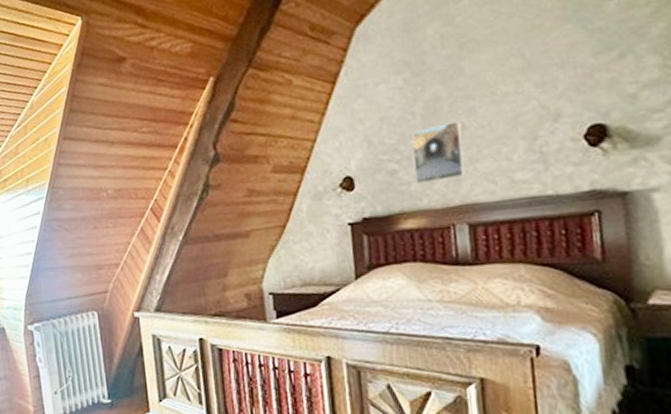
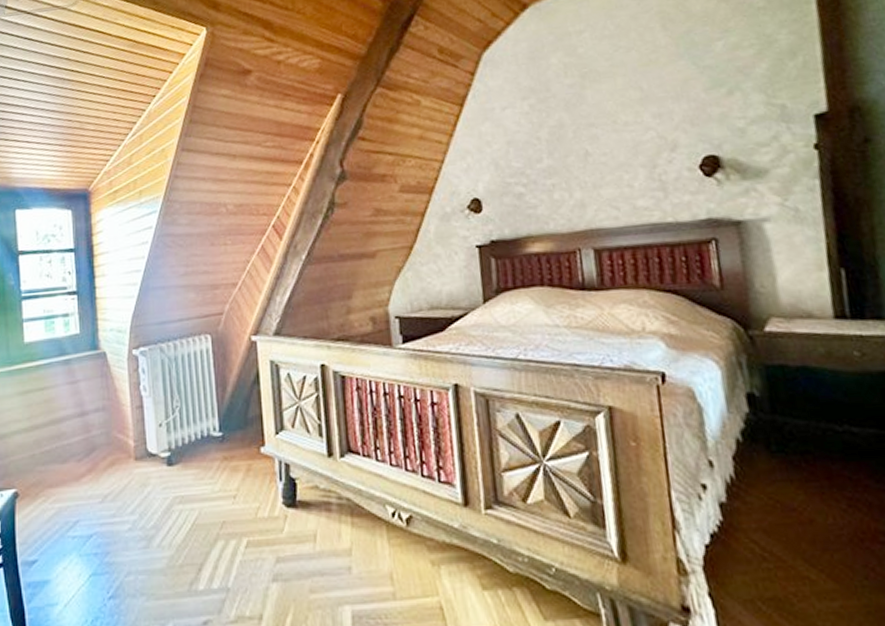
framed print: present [411,121,466,184] -> none [537,148,590,208]

